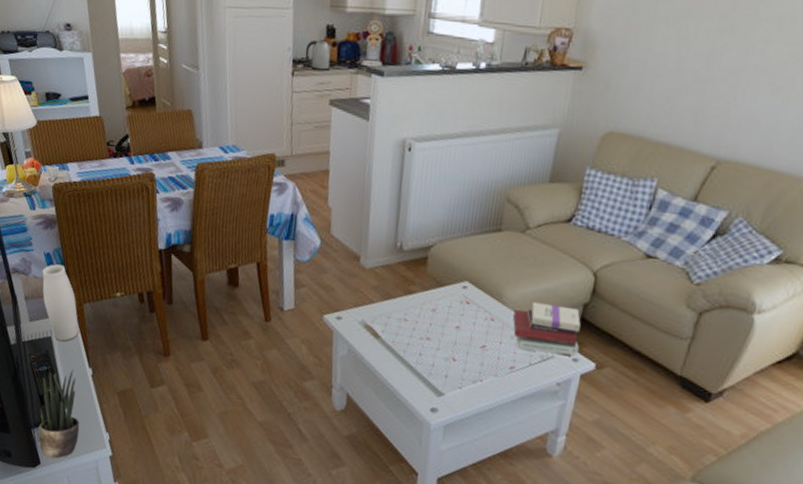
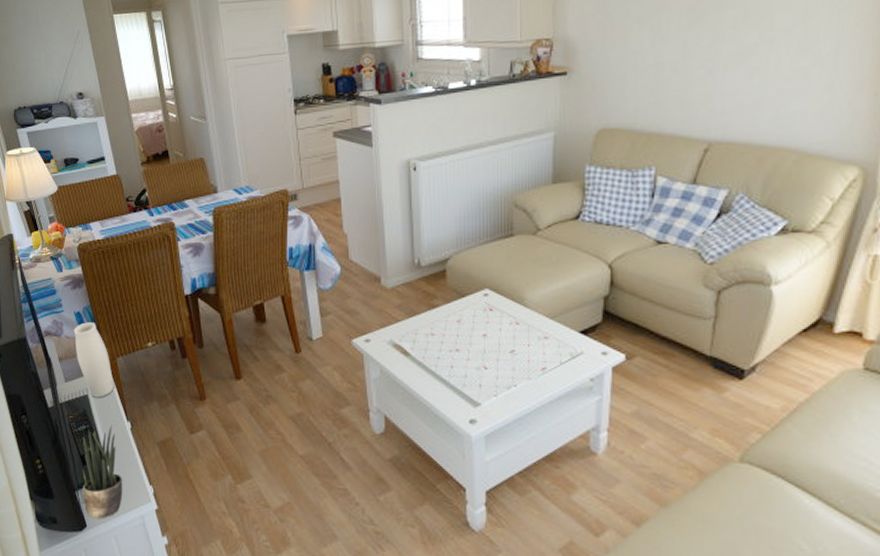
kettle: present [305,39,331,72] -> none [305,78,330,107]
books: present [512,301,581,357] -> none [536,300,606,351]

